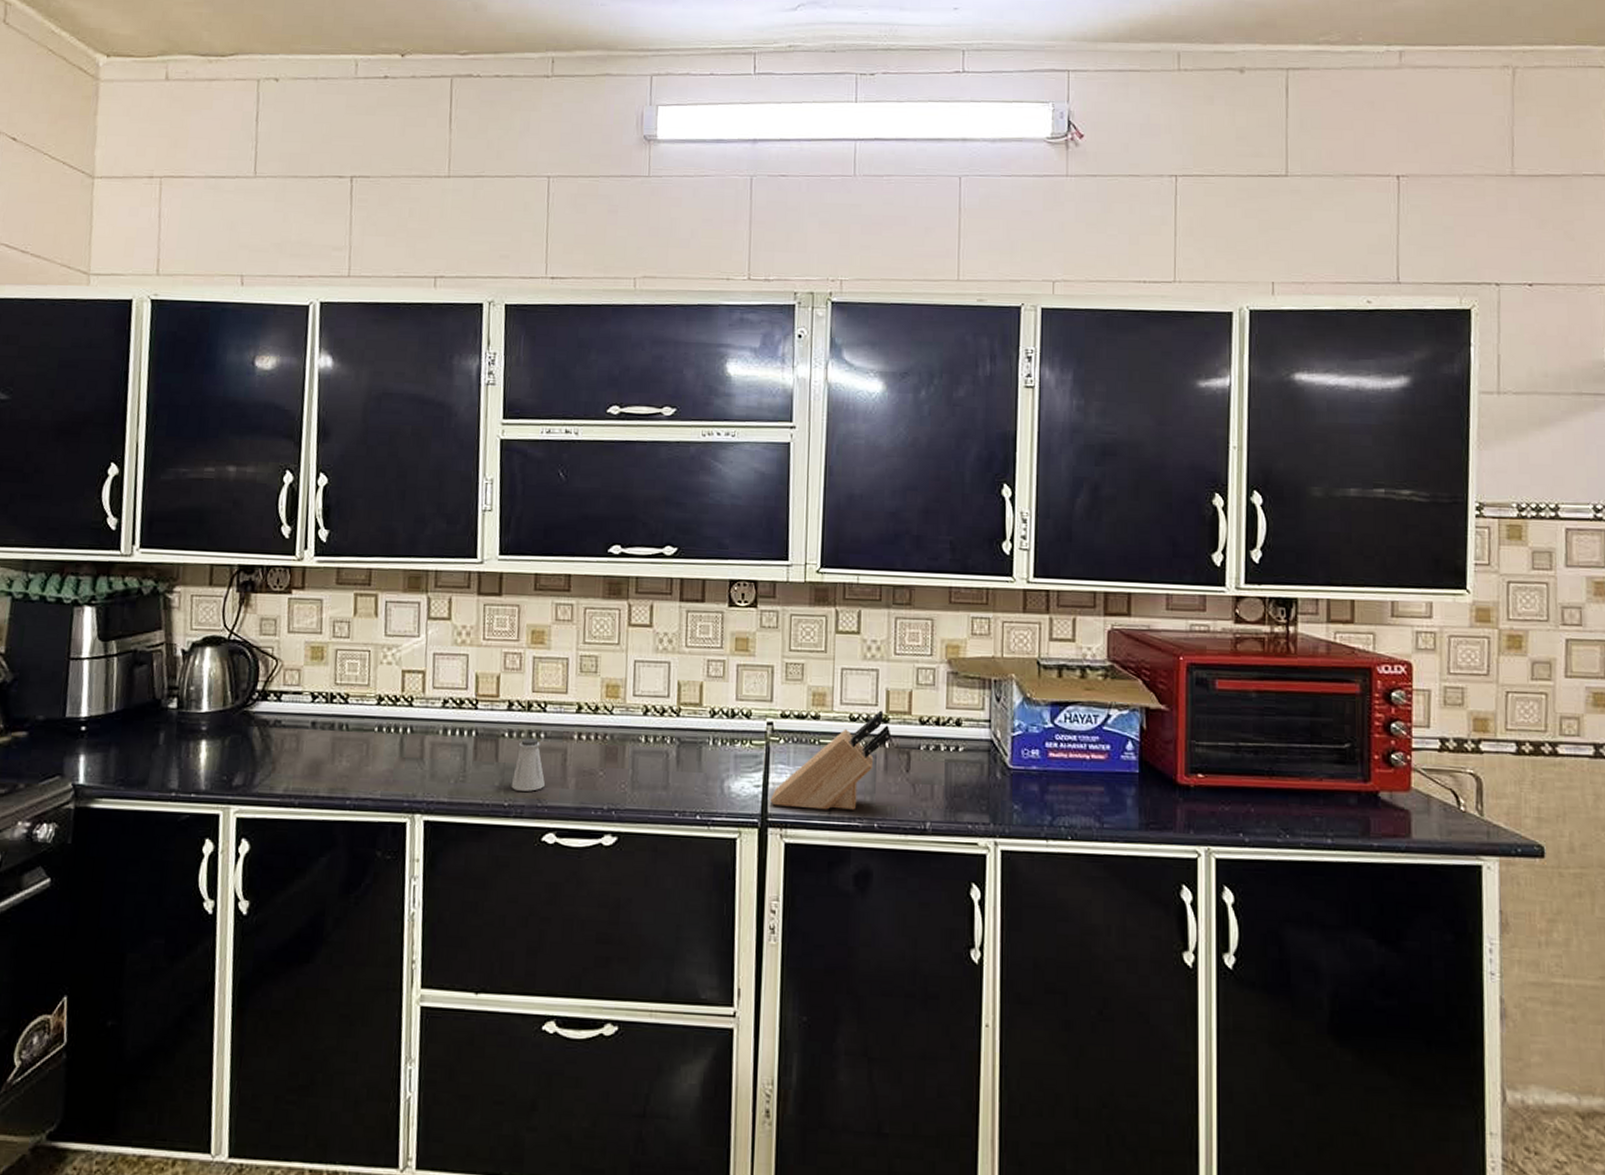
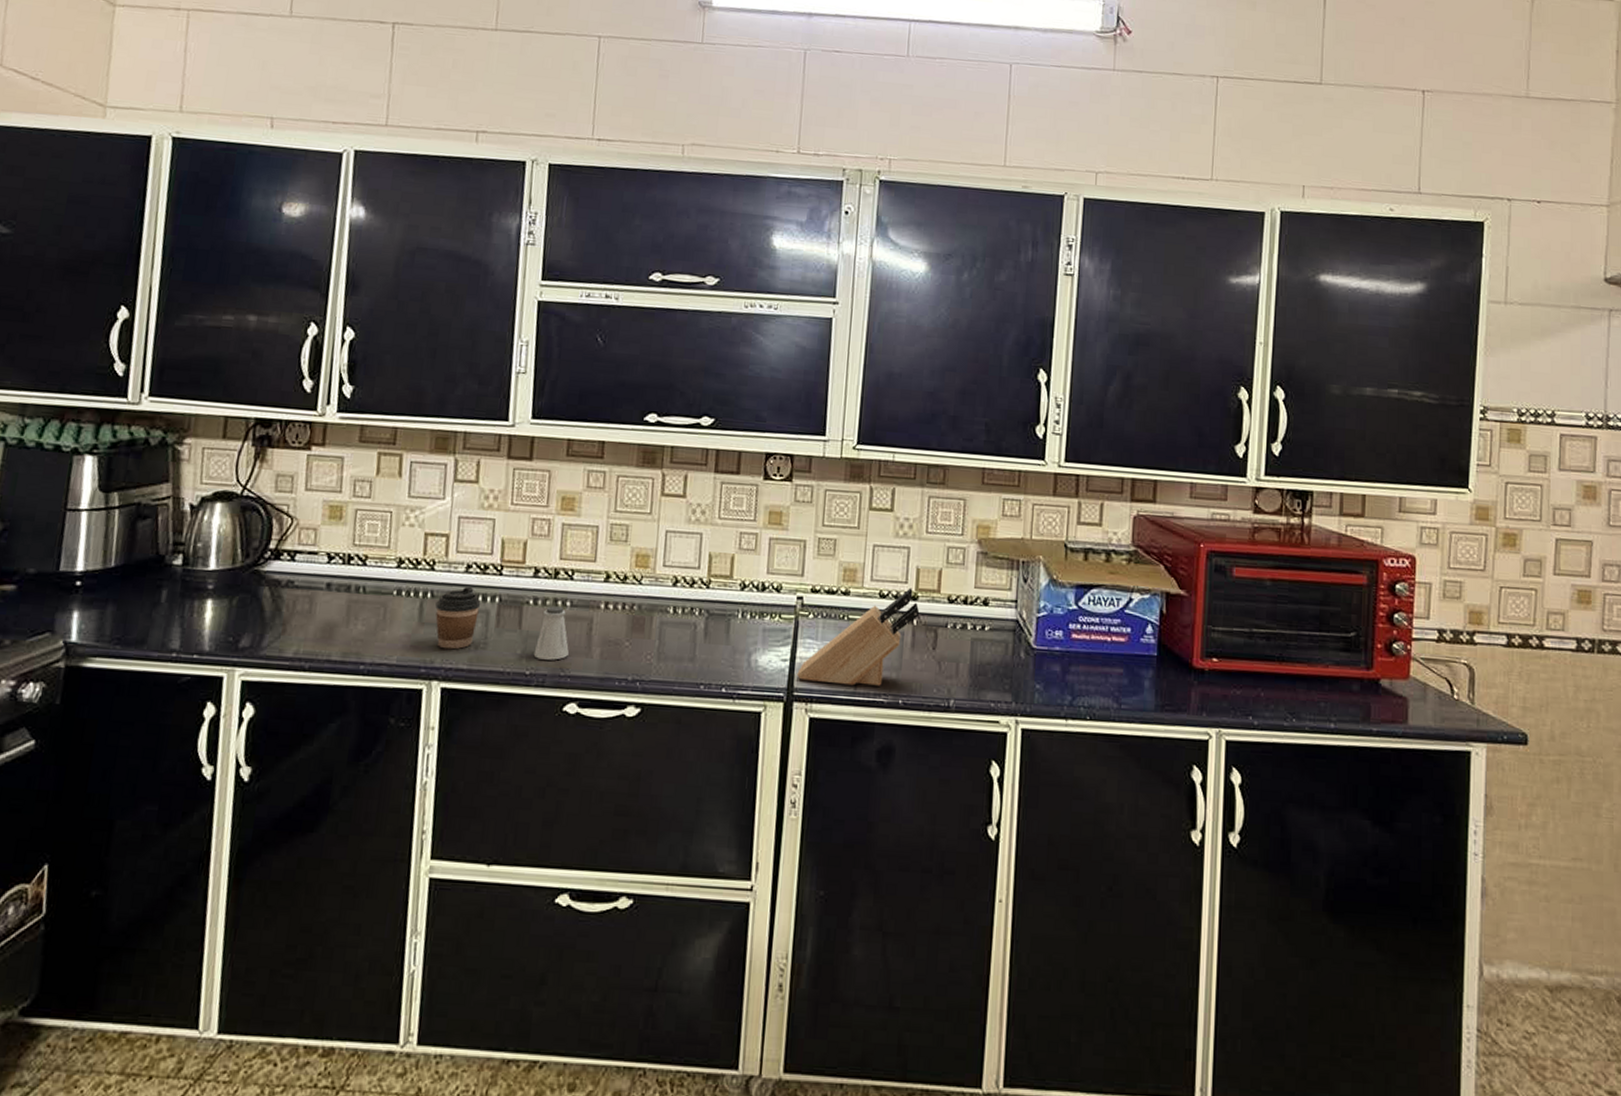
coffee cup: none [415,721,459,783] -> present [435,586,482,650]

